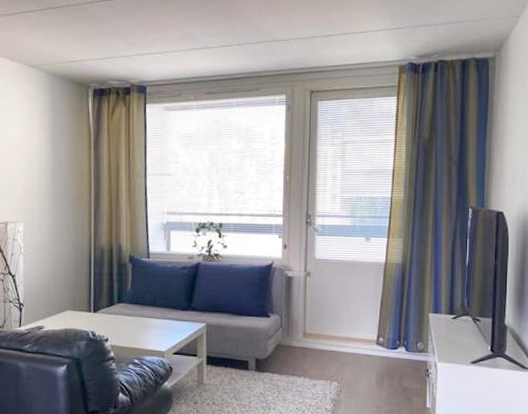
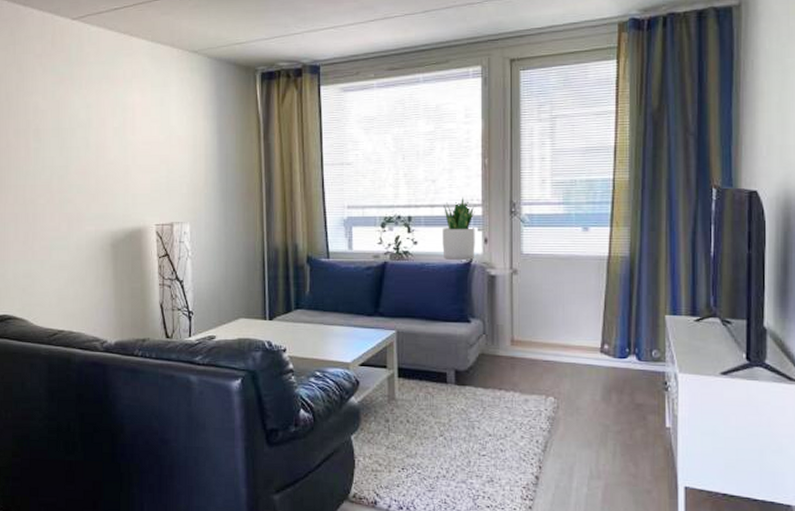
planter: none [248,208,277,264] -> present [442,197,475,261]

